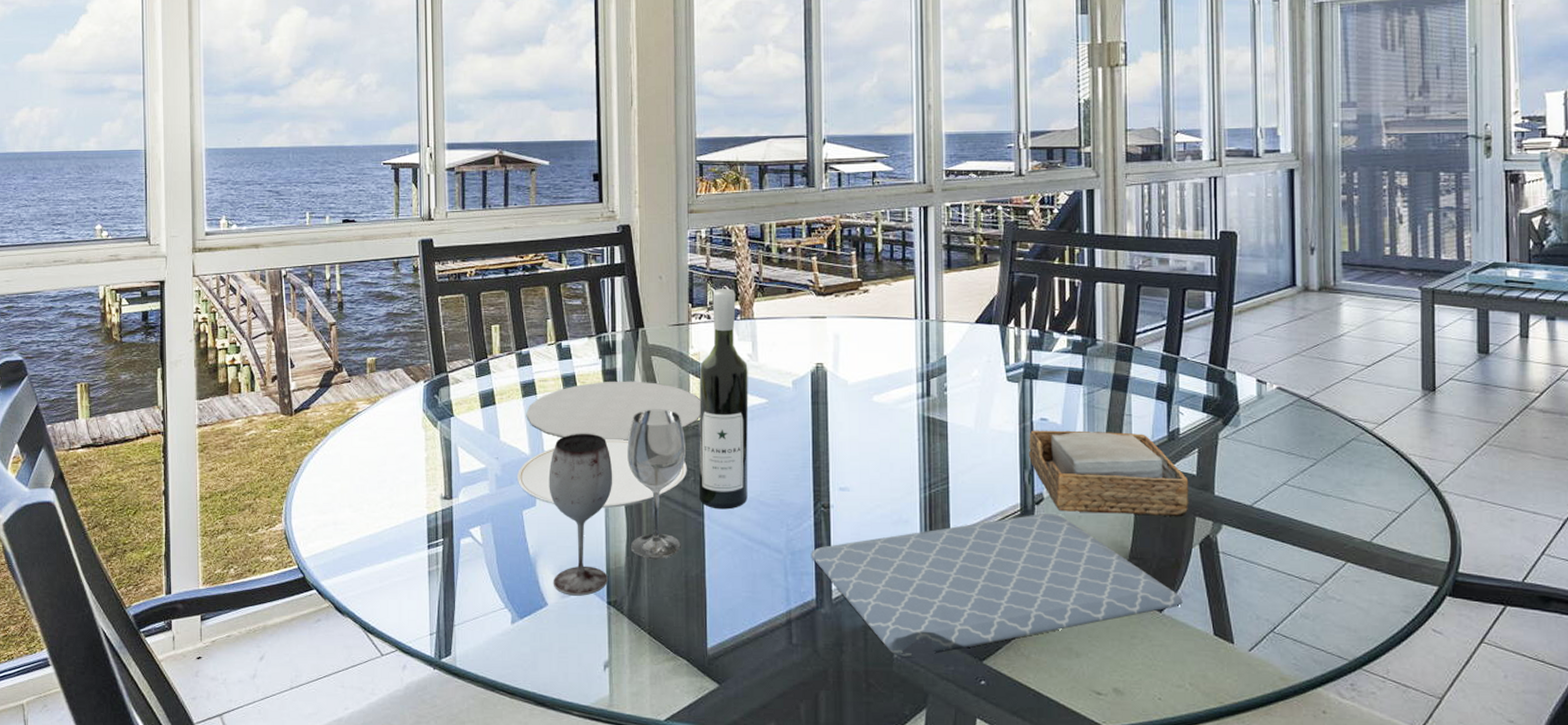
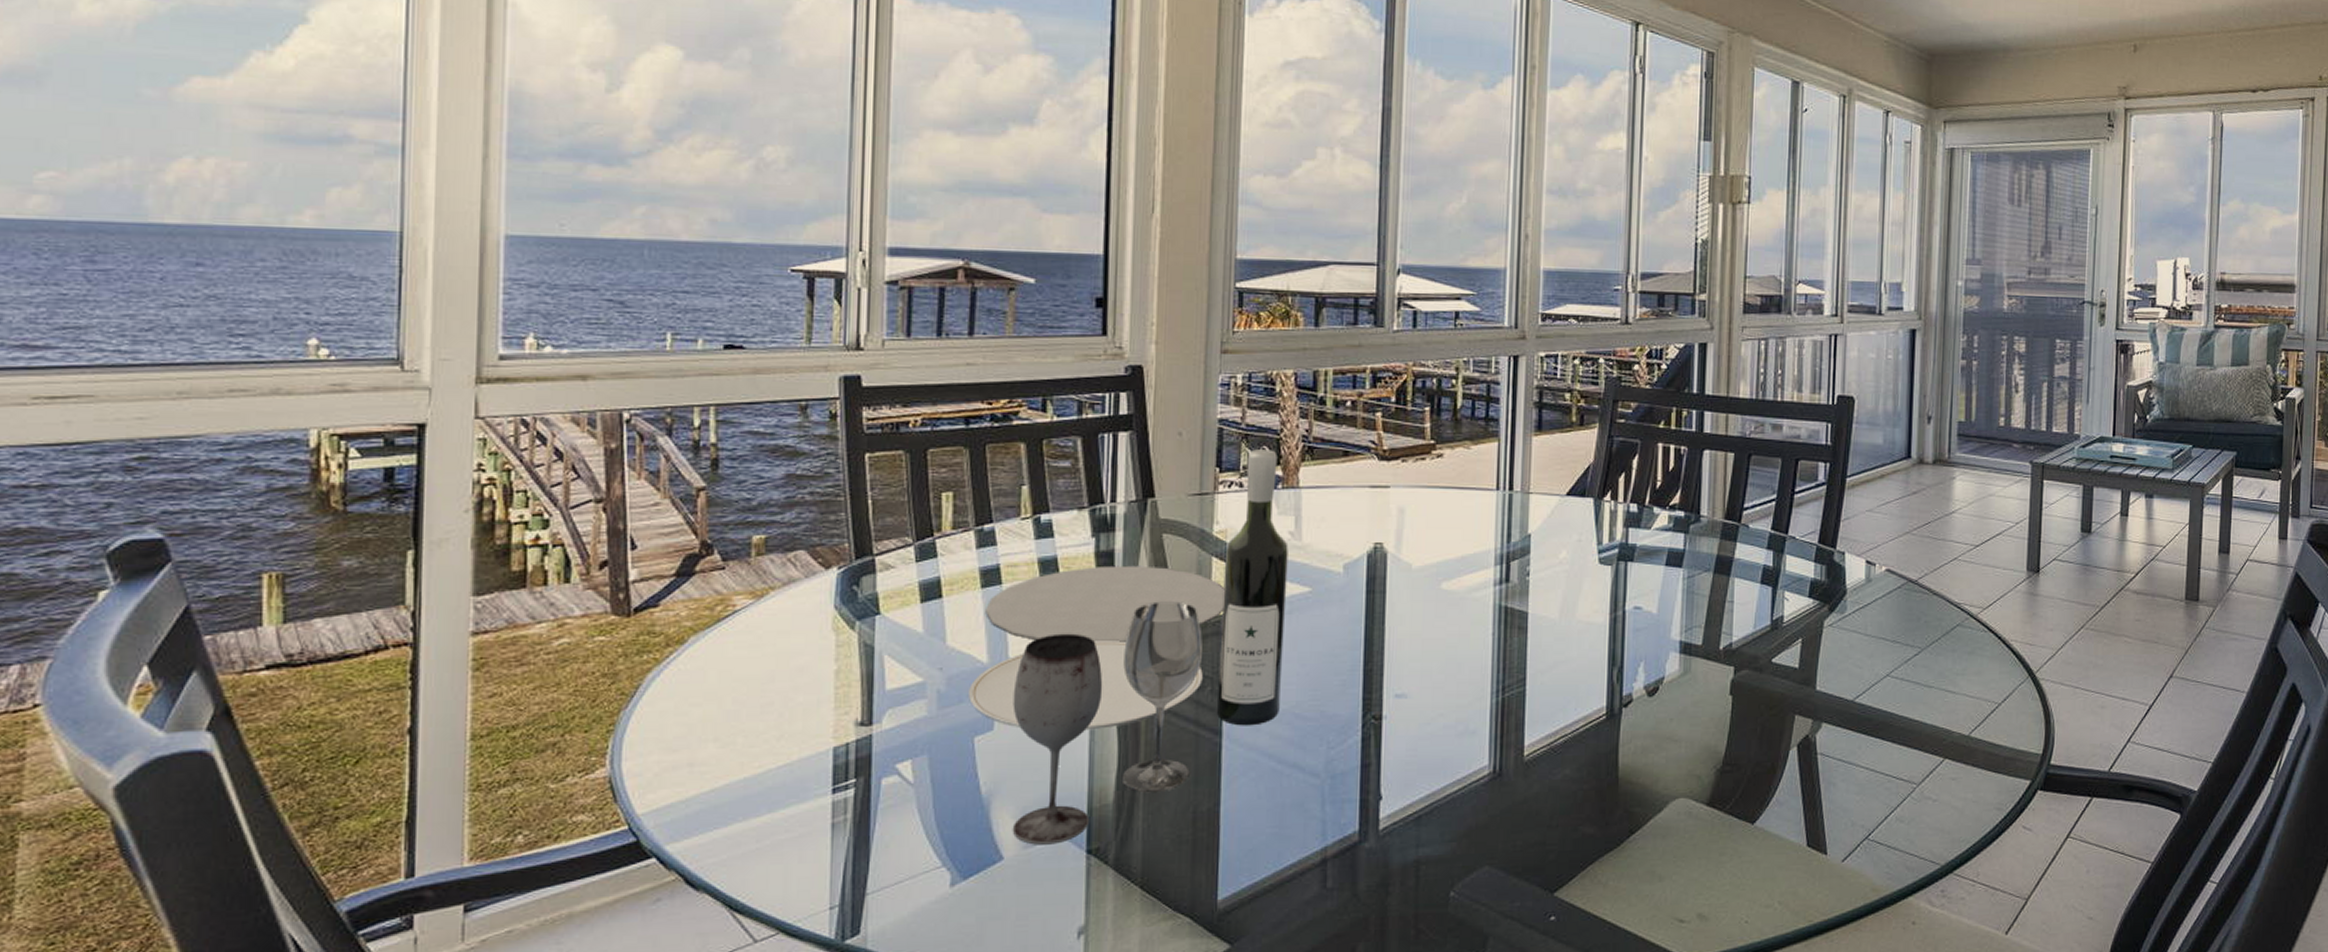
placemat: present [811,513,1183,658] -> none [1355,716,1777,896]
napkin holder: present [1029,430,1189,517] -> none [1619,620,1790,716]

